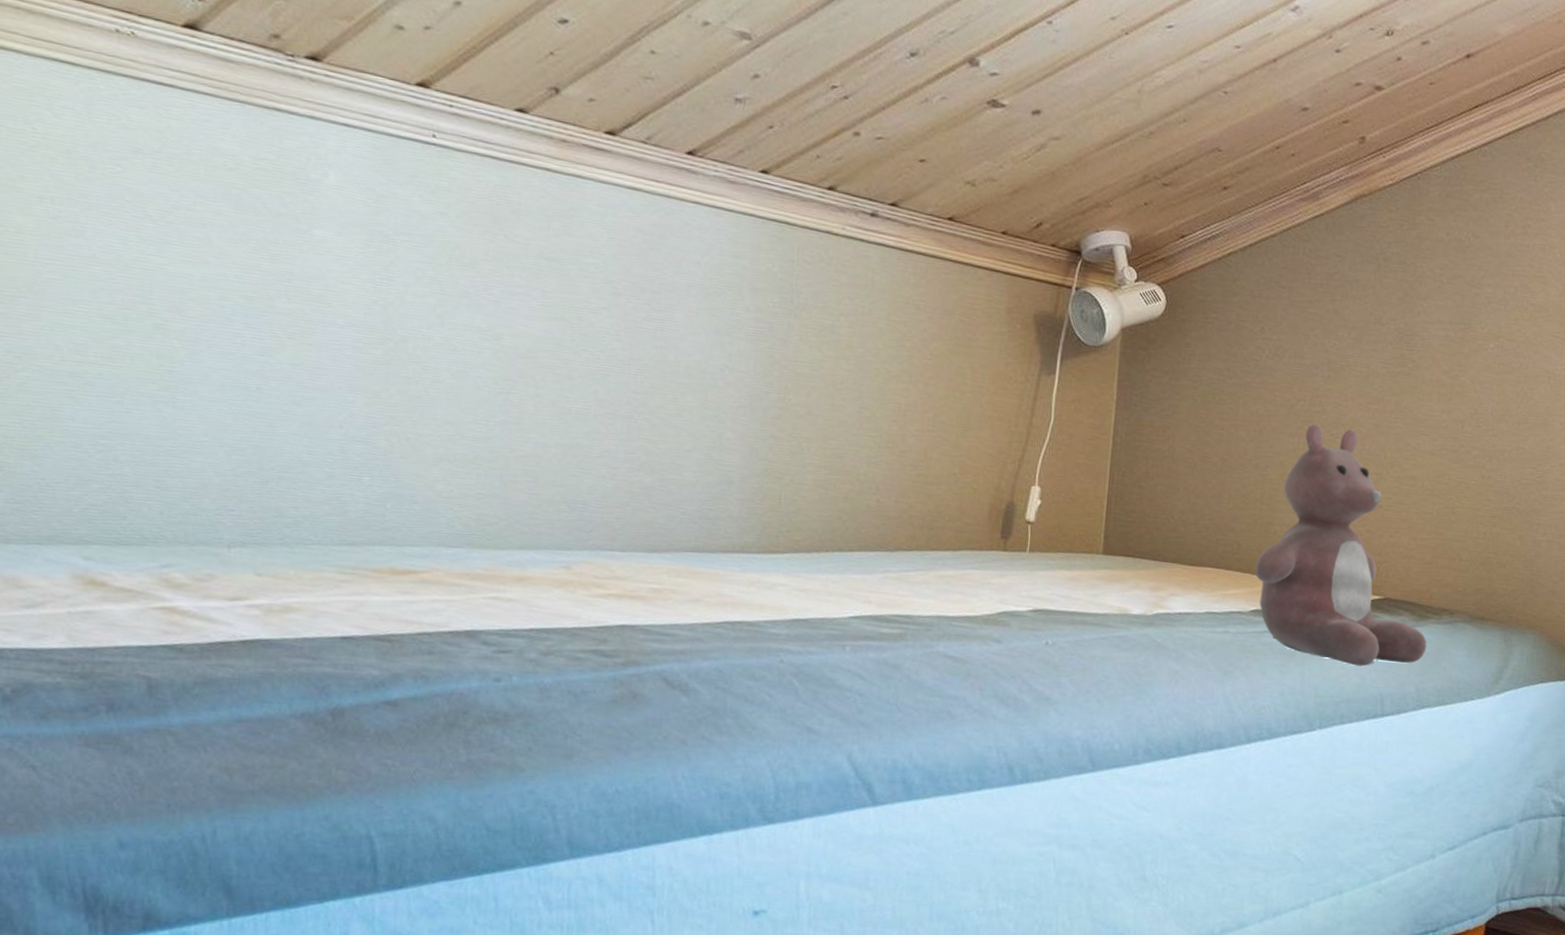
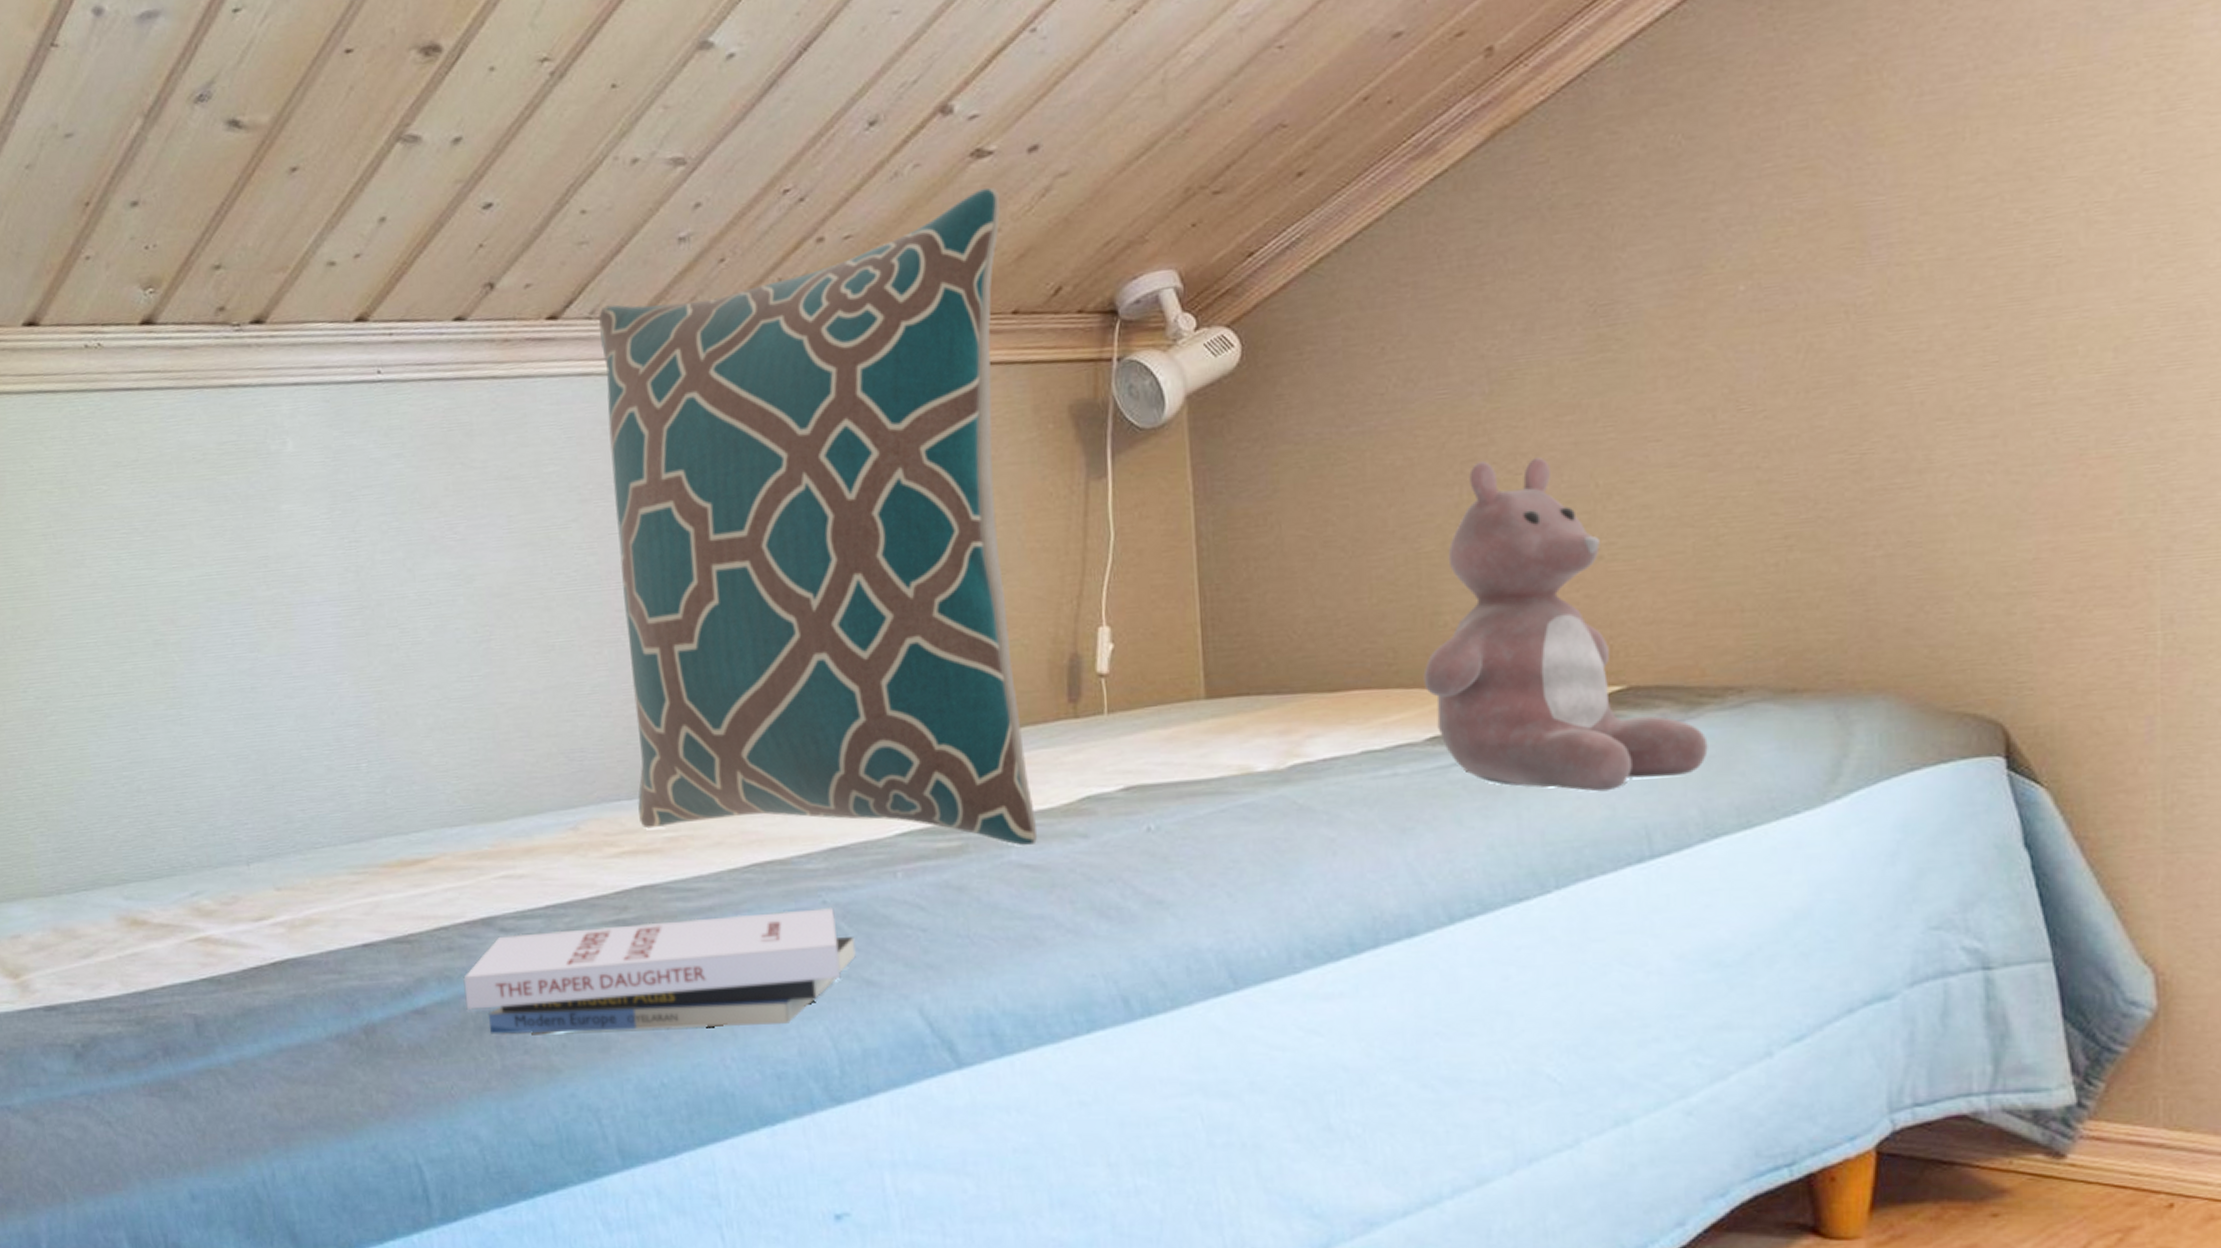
books: none [439,648,803,754] -> present [463,908,856,1034]
pillow: none [629,131,1005,642] -> present [598,188,1038,846]

